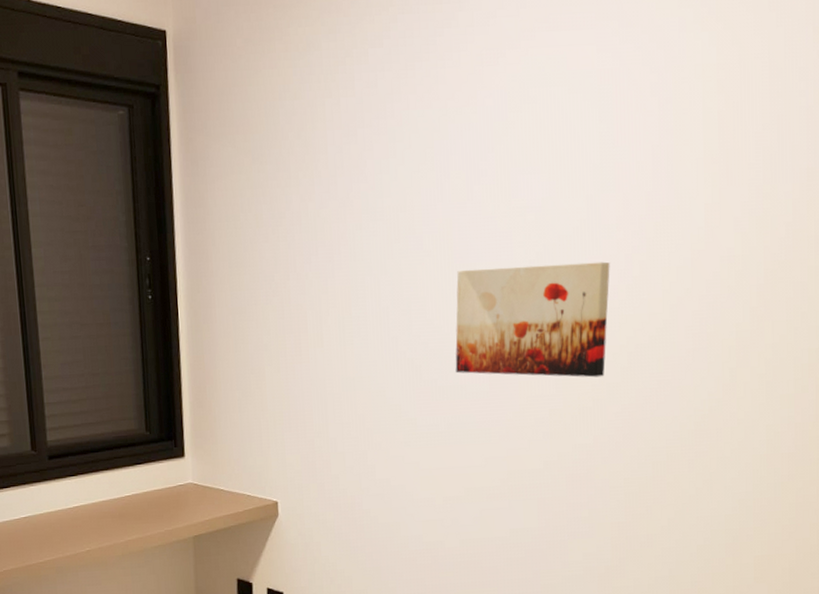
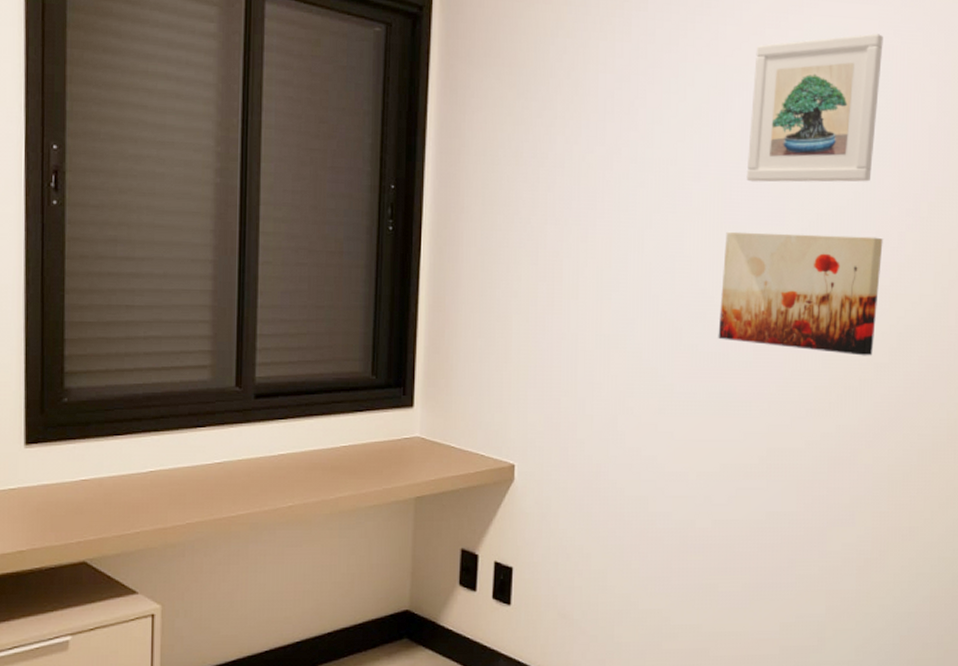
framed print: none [473,58,602,220] -> present [746,33,883,183]

